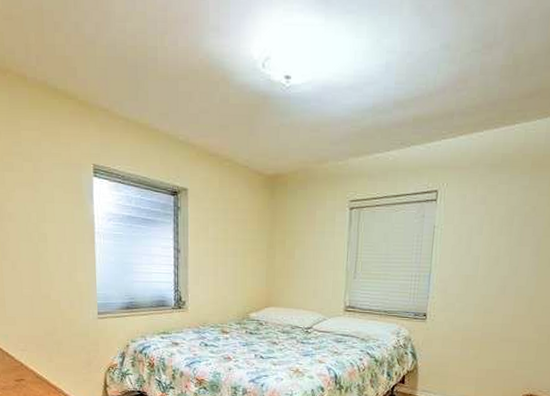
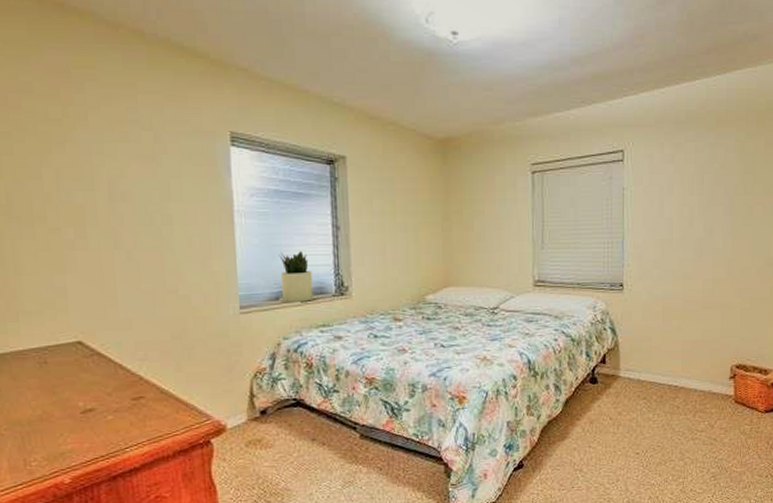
planter: none [129,268,159,313] -> present [279,250,316,304]

